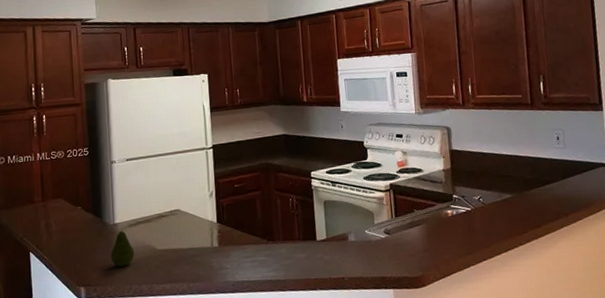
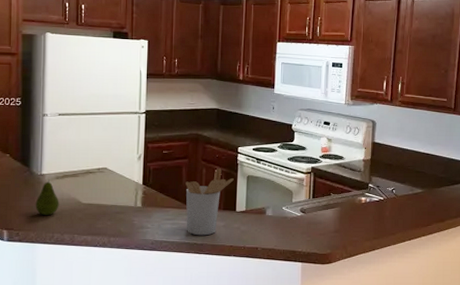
utensil holder: none [261,197,310,272] -> present [185,169,234,236]

